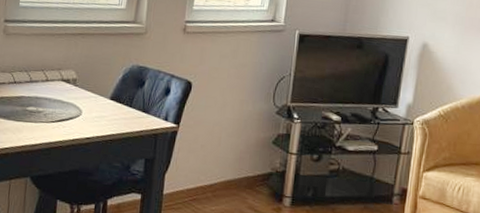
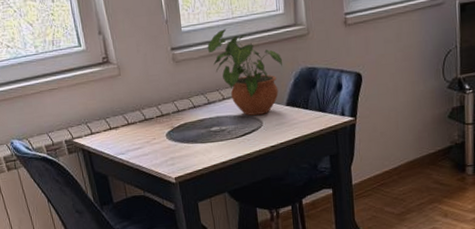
potted plant: none [41,12,115,104] -> present [207,29,282,116]

